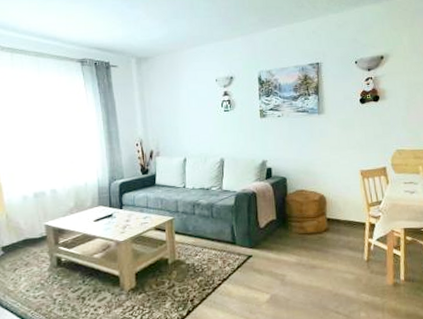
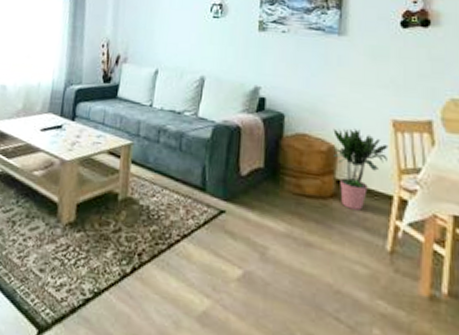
potted plant: none [322,180,360,237] -> present [333,128,389,210]

